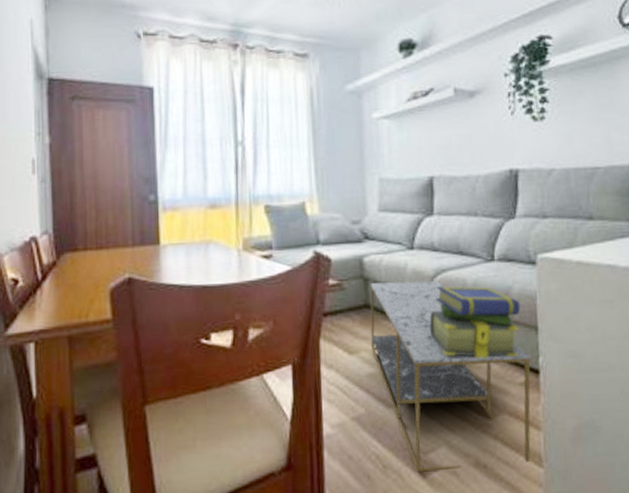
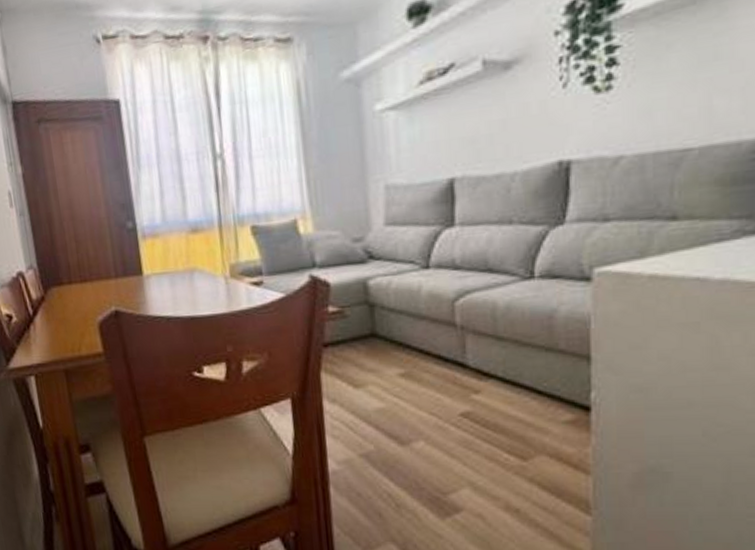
coffee table: present [370,280,531,473] -> none [376,304,579,513]
stack of books: present [429,286,521,359] -> none [450,310,568,393]

